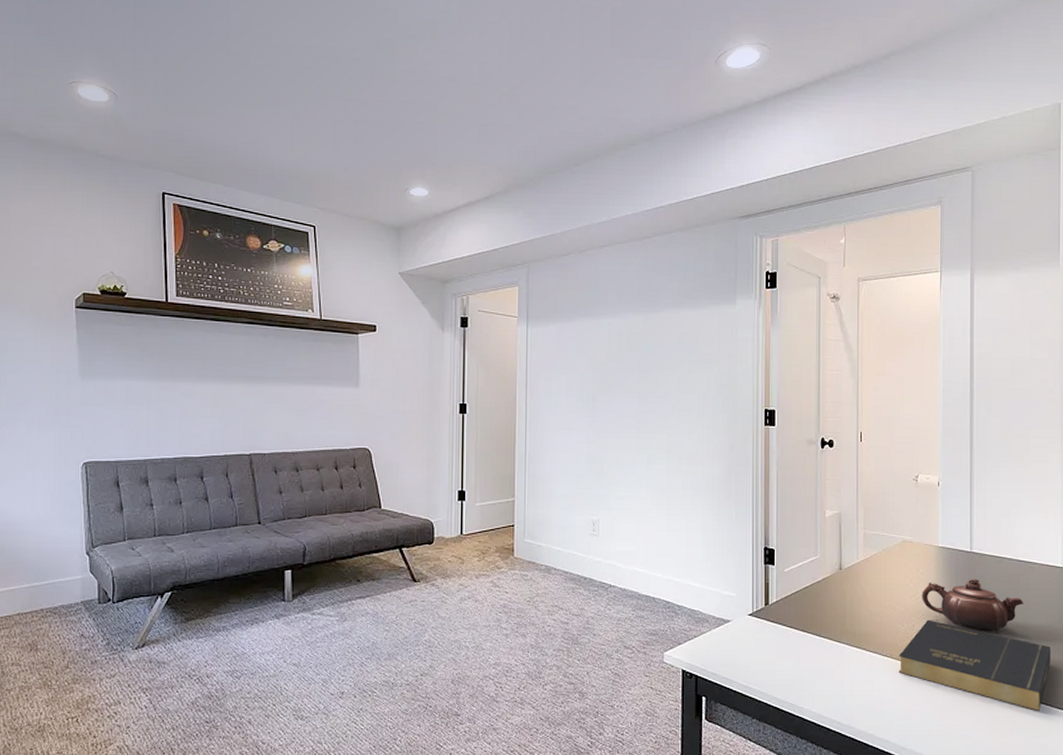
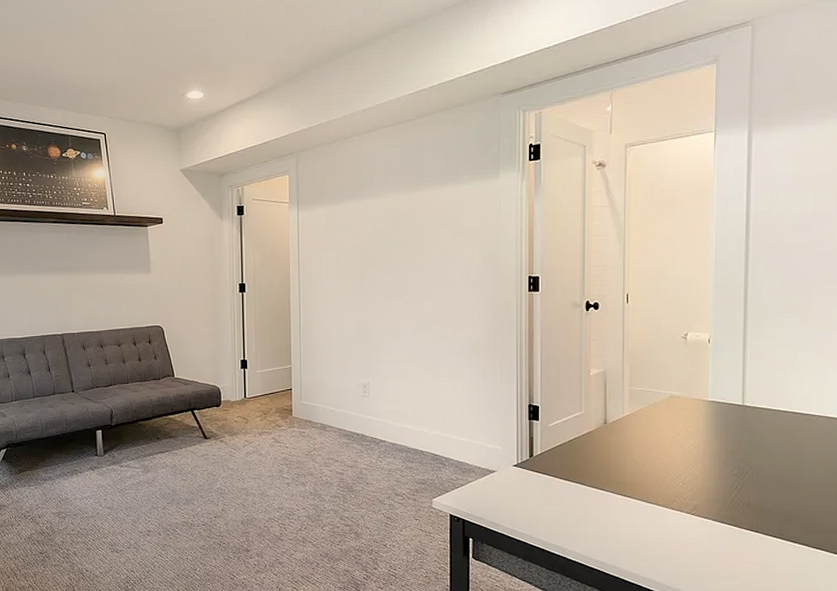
book: present [898,619,1051,712] -> none [664,469,828,556]
teapot: present [922,578,1023,632] -> none [689,430,799,481]

